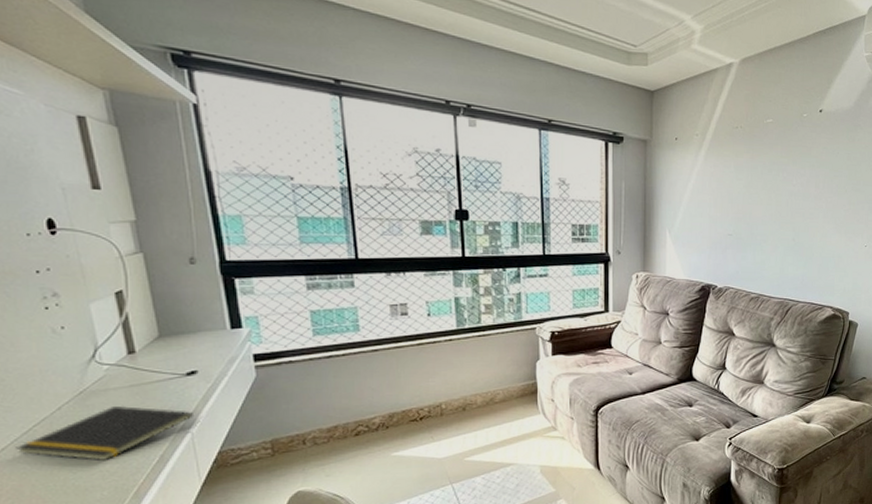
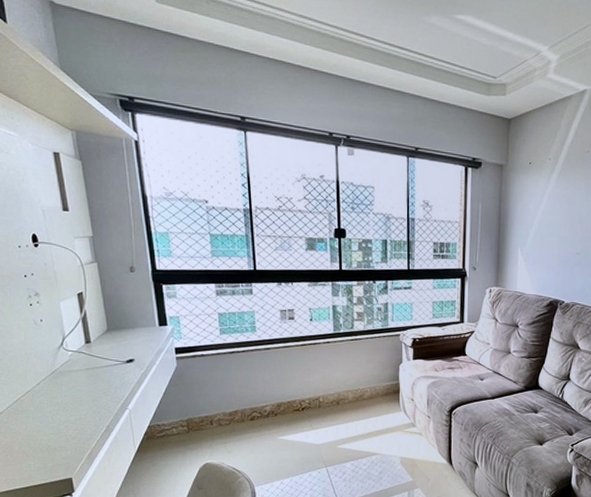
notepad: present [16,405,195,461] -> none [9,384,132,427]

